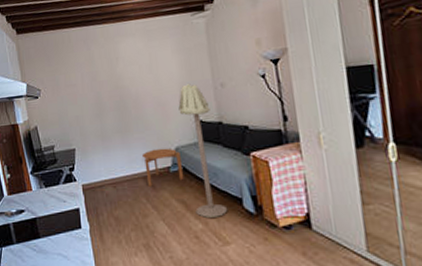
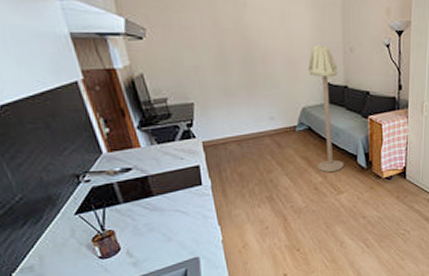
side table: present [143,148,184,187] -> none [269,107,309,145]

